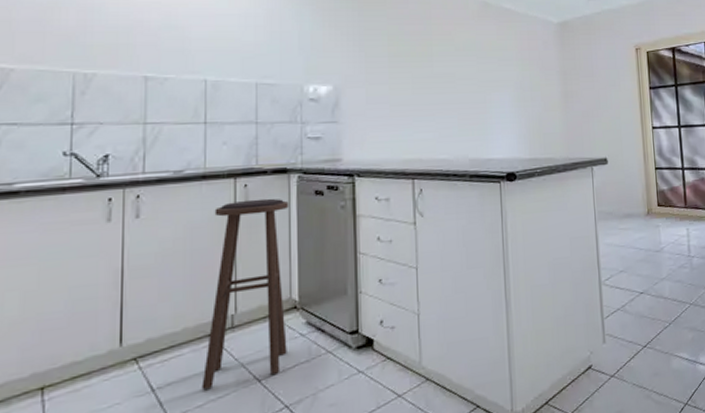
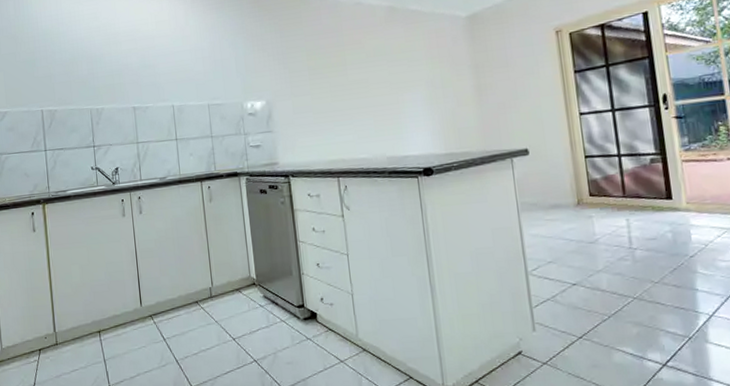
stool: present [201,198,289,389] -> none [190,197,252,342]

